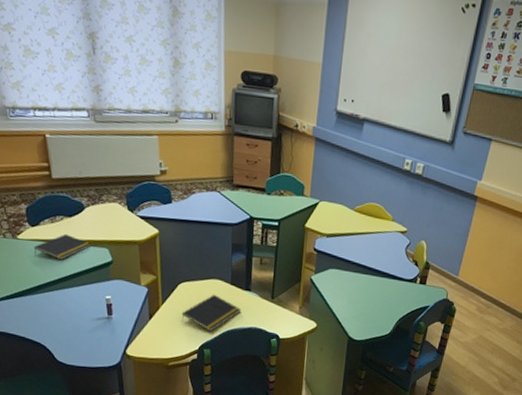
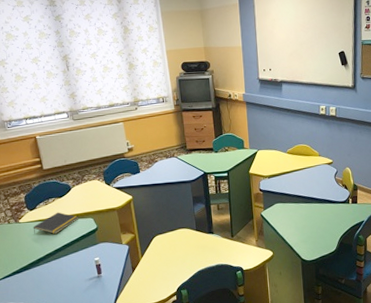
notepad: present [181,294,242,332] -> none [158,241,208,274]

